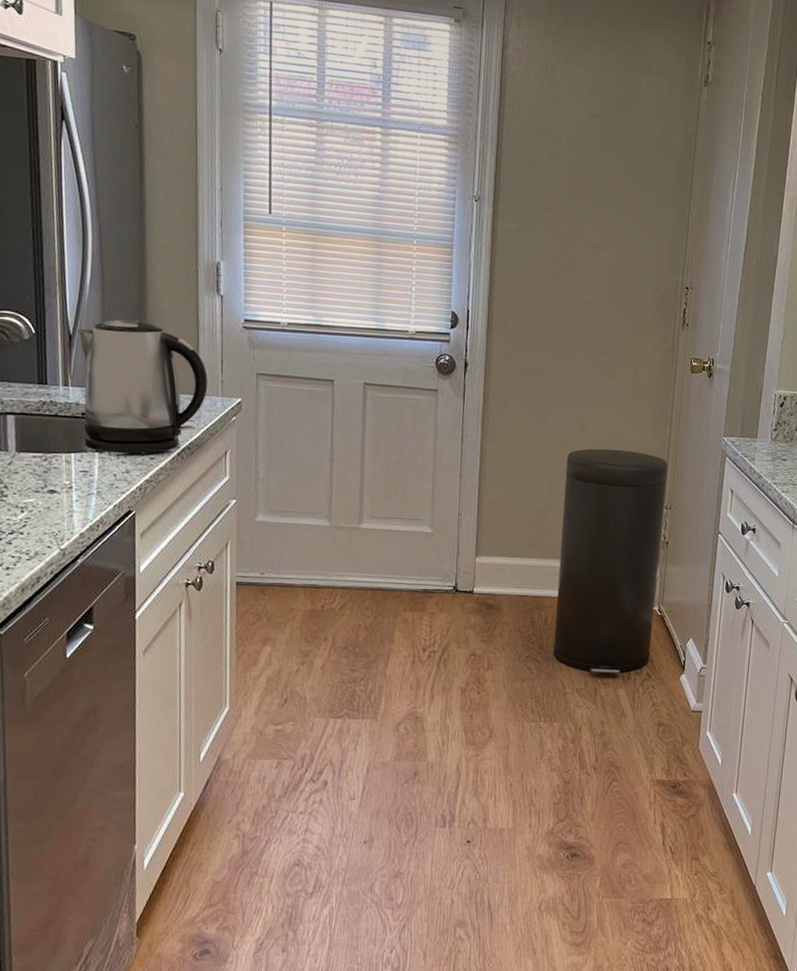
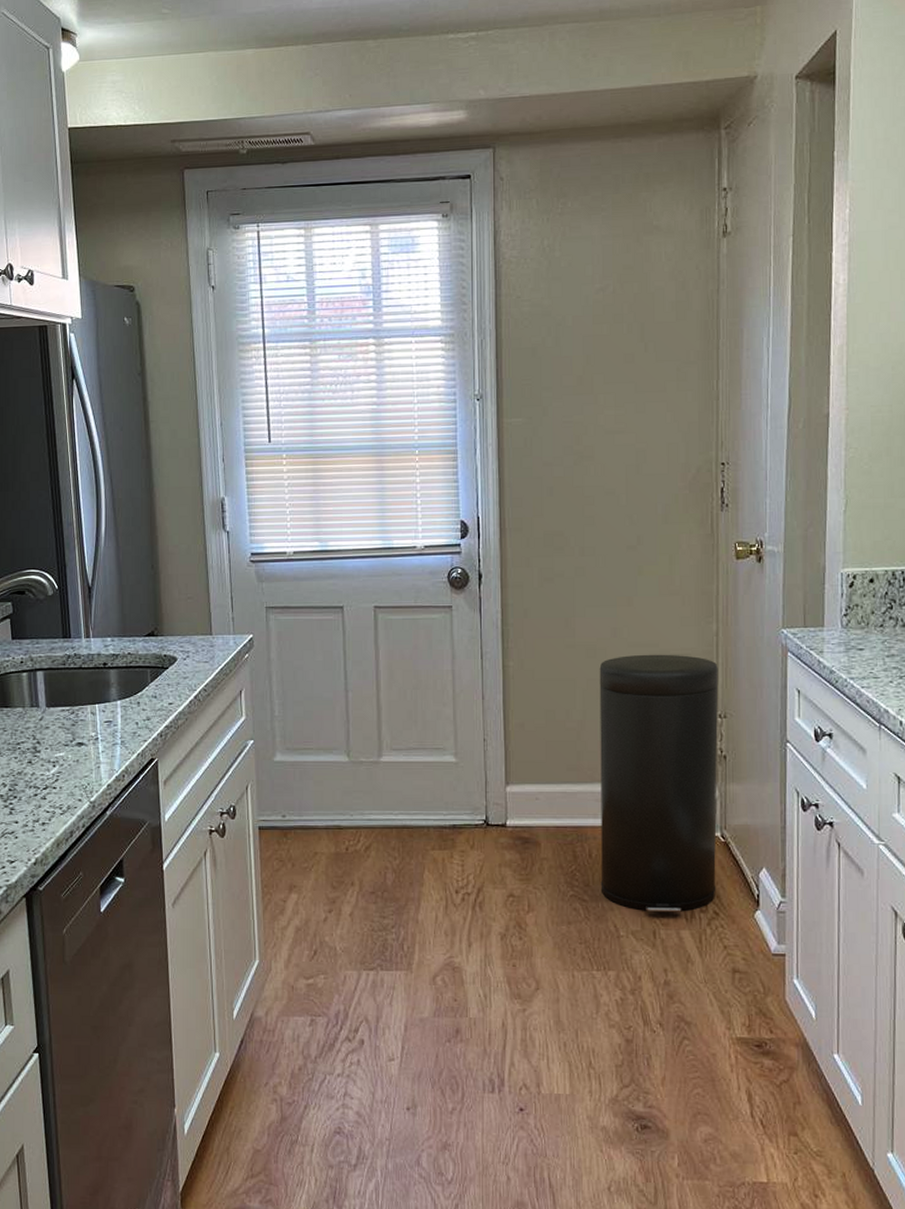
kettle: present [78,319,208,454] -> none [96,565,220,701]

